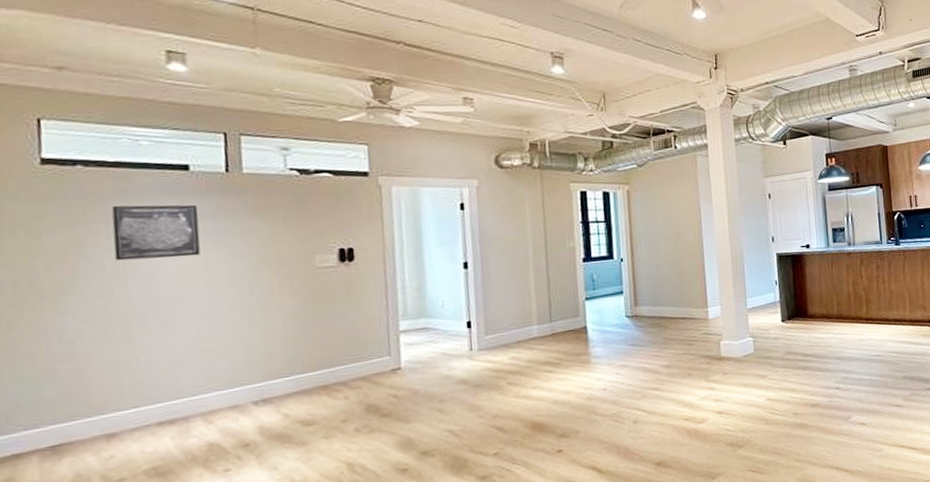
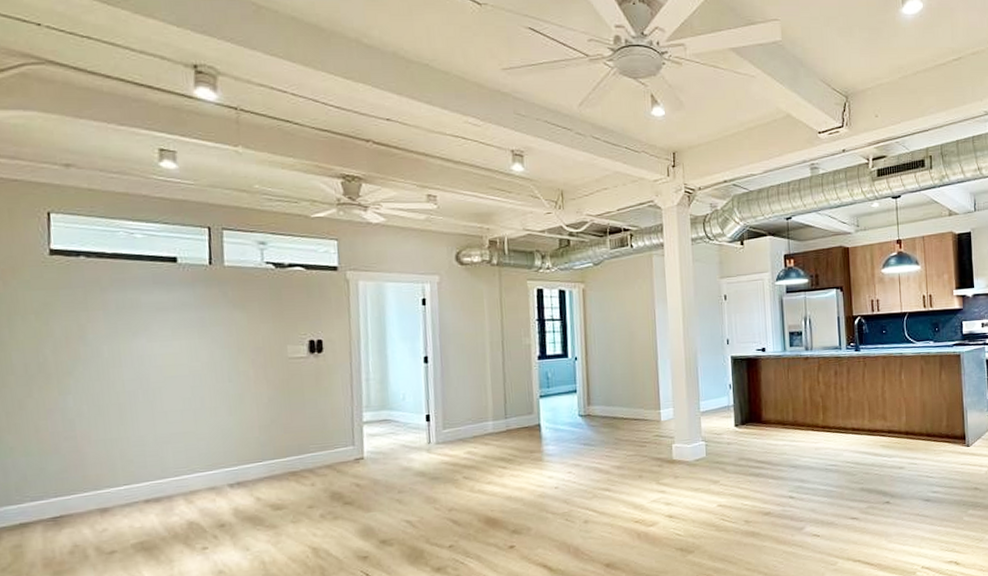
wall art: present [112,204,201,261] -> none [109,294,186,347]

